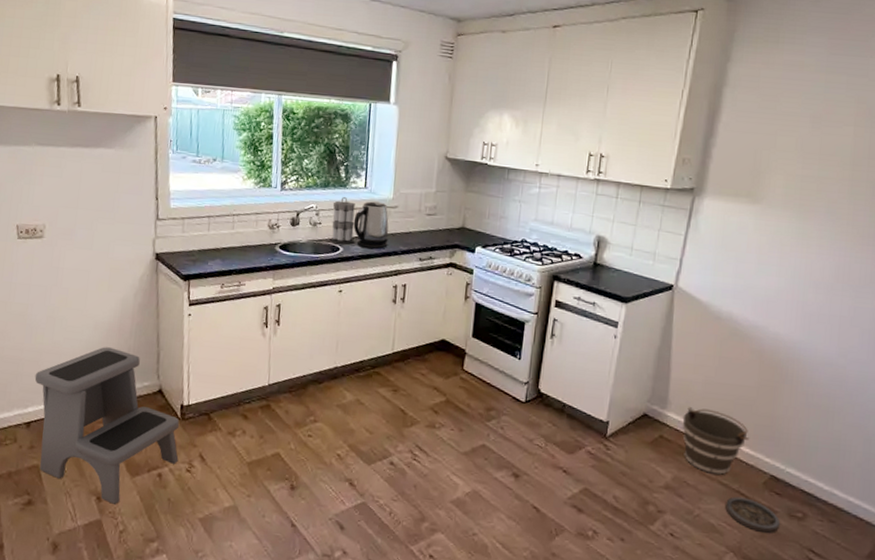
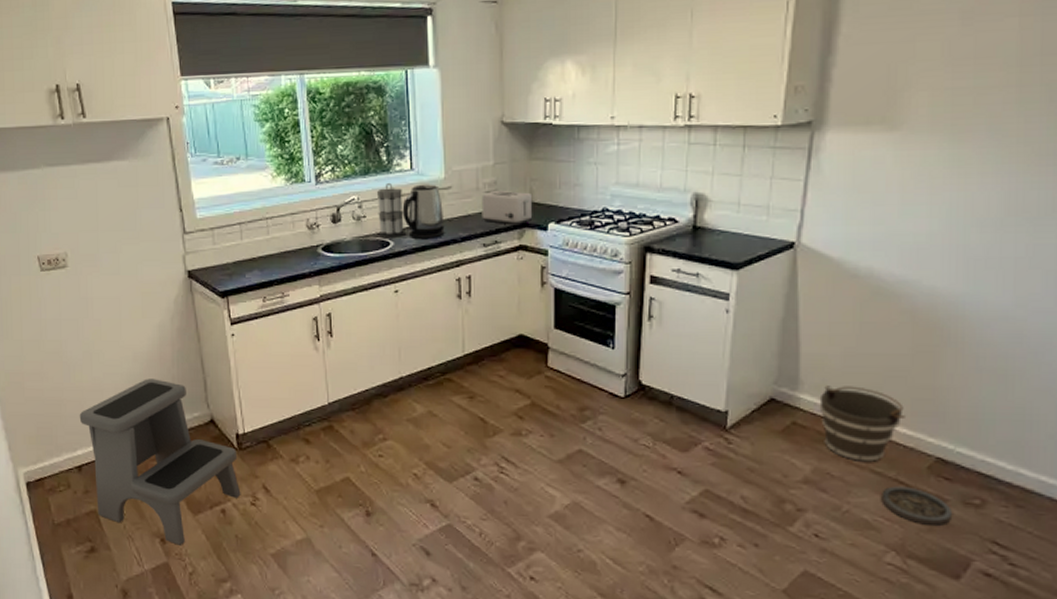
toaster: none [421,213,465,246] -> present [481,190,533,225]

